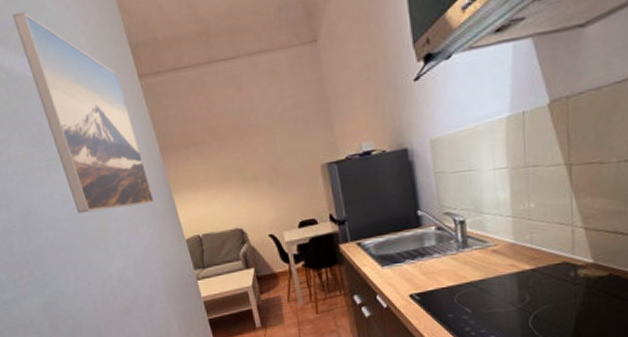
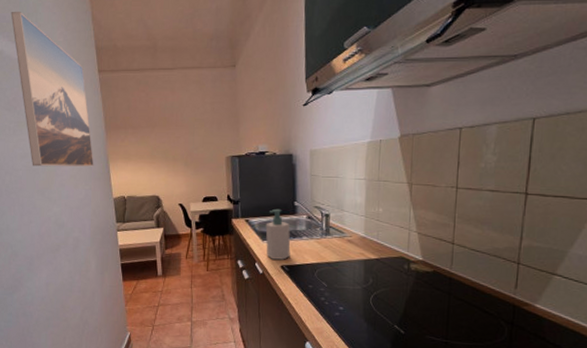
soap bottle: none [383,222,420,288] -> present [265,208,291,260]

